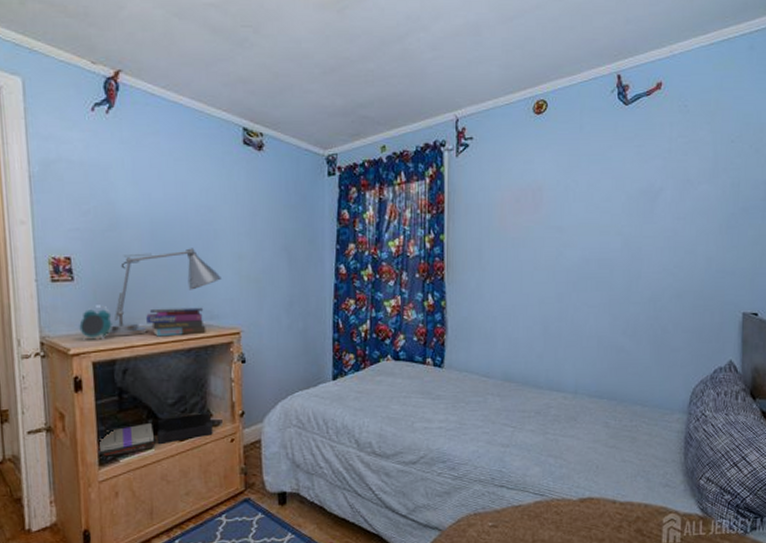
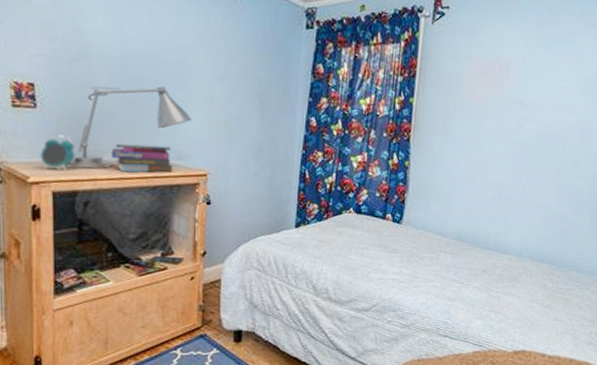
books: present [97,423,157,458] -> none [53,256,116,288]
game console: present [157,412,213,444] -> none [117,249,173,277]

